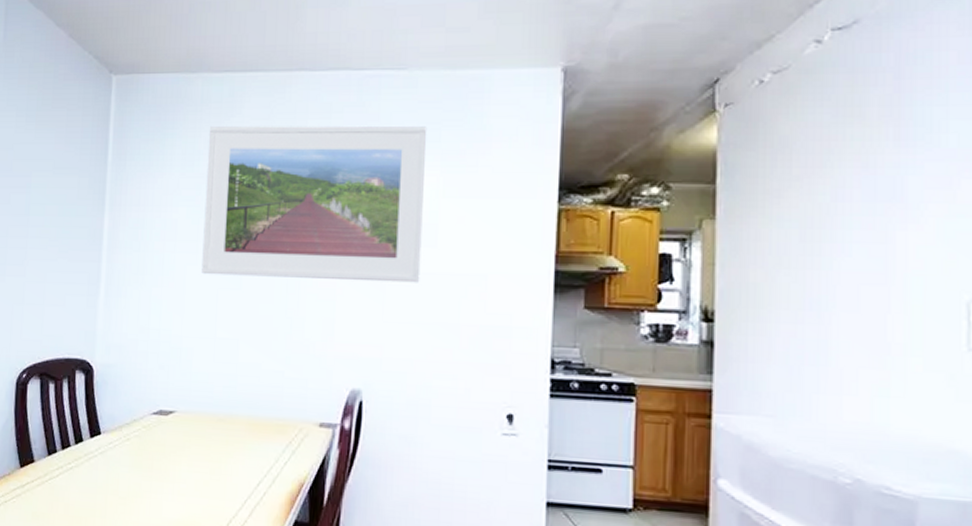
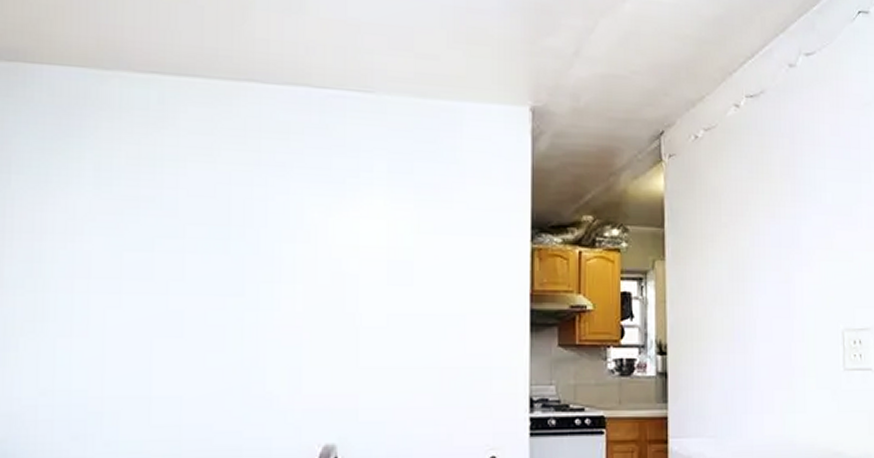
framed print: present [201,125,428,283] -> none [128,138,399,325]

